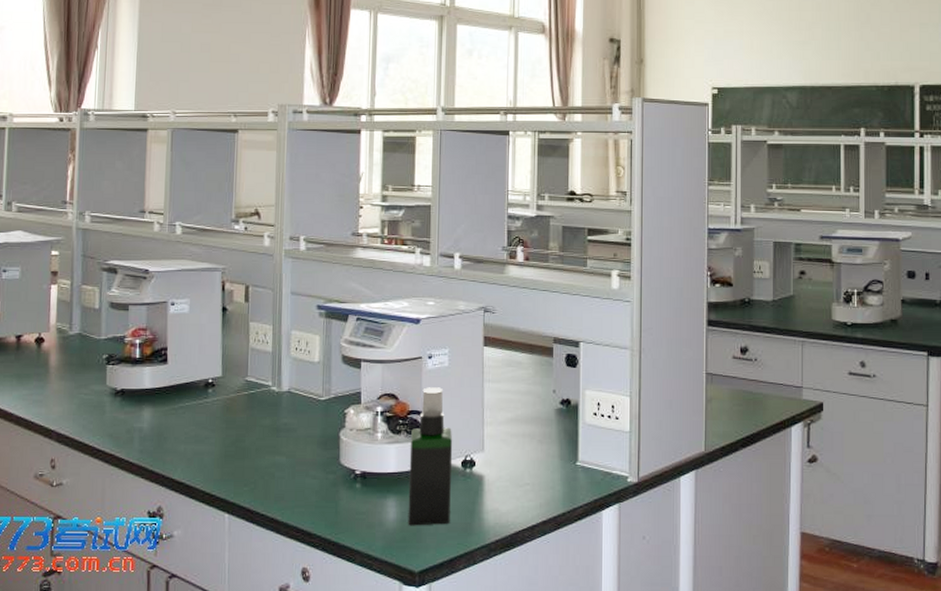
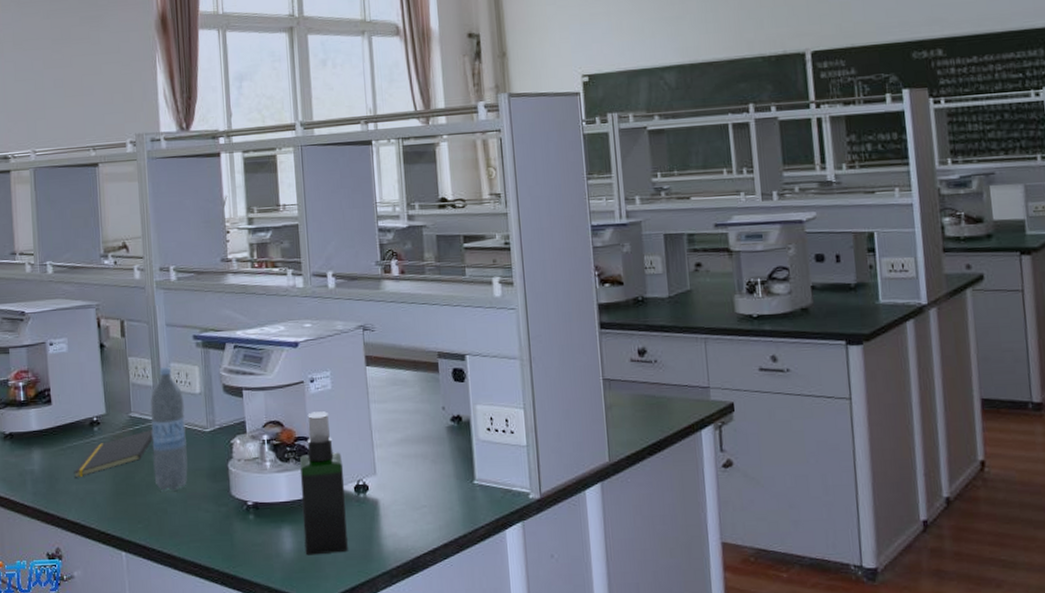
notepad: none [183,395,268,438] -> present [73,430,153,478]
water bottle: none [265,333,302,456] -> present [150,366,188,491]

